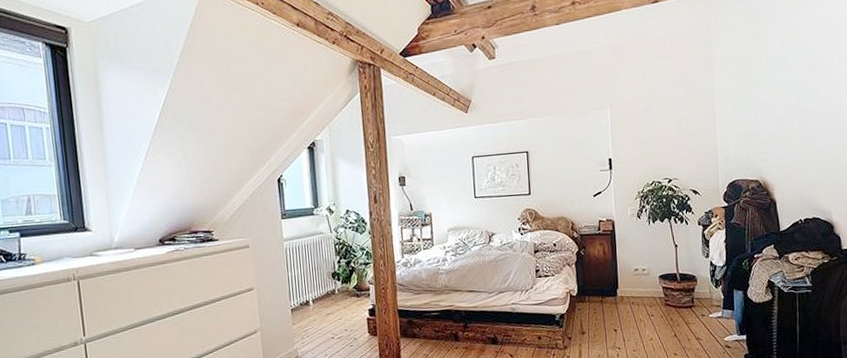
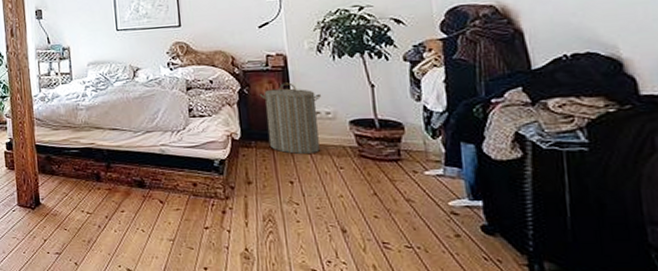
laundry hamper: none [592,244,640,306] -> present [259,82,322,155]

